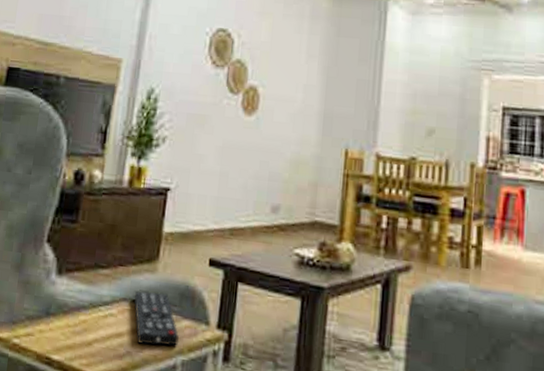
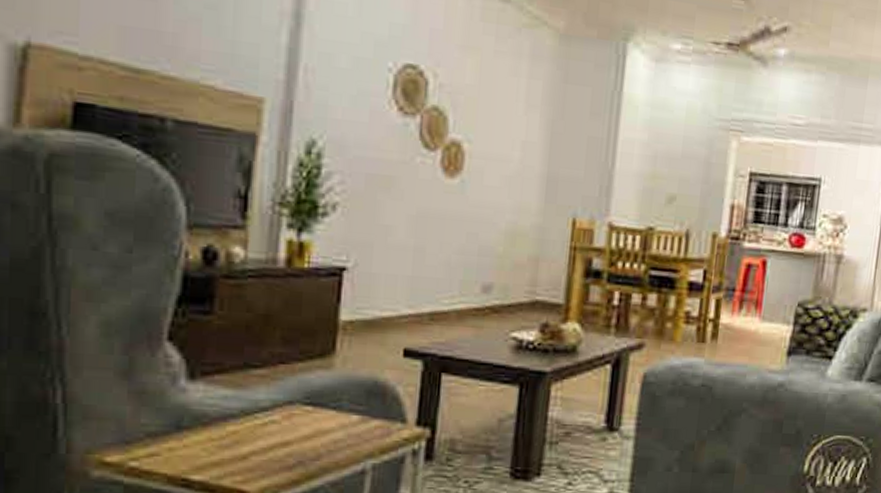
remote control: present [134,291,179,346] -> none [304,390,368,451]

